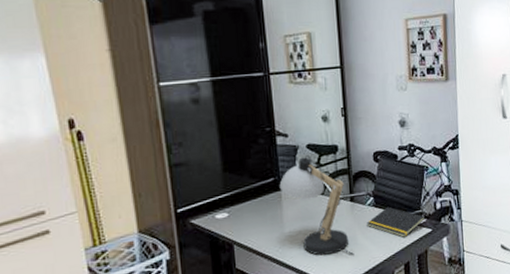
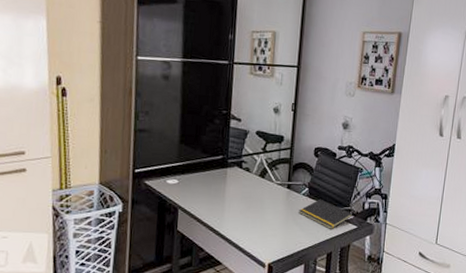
desk lamp: present [279,155,354,256] -> none [226,141,284,237]

